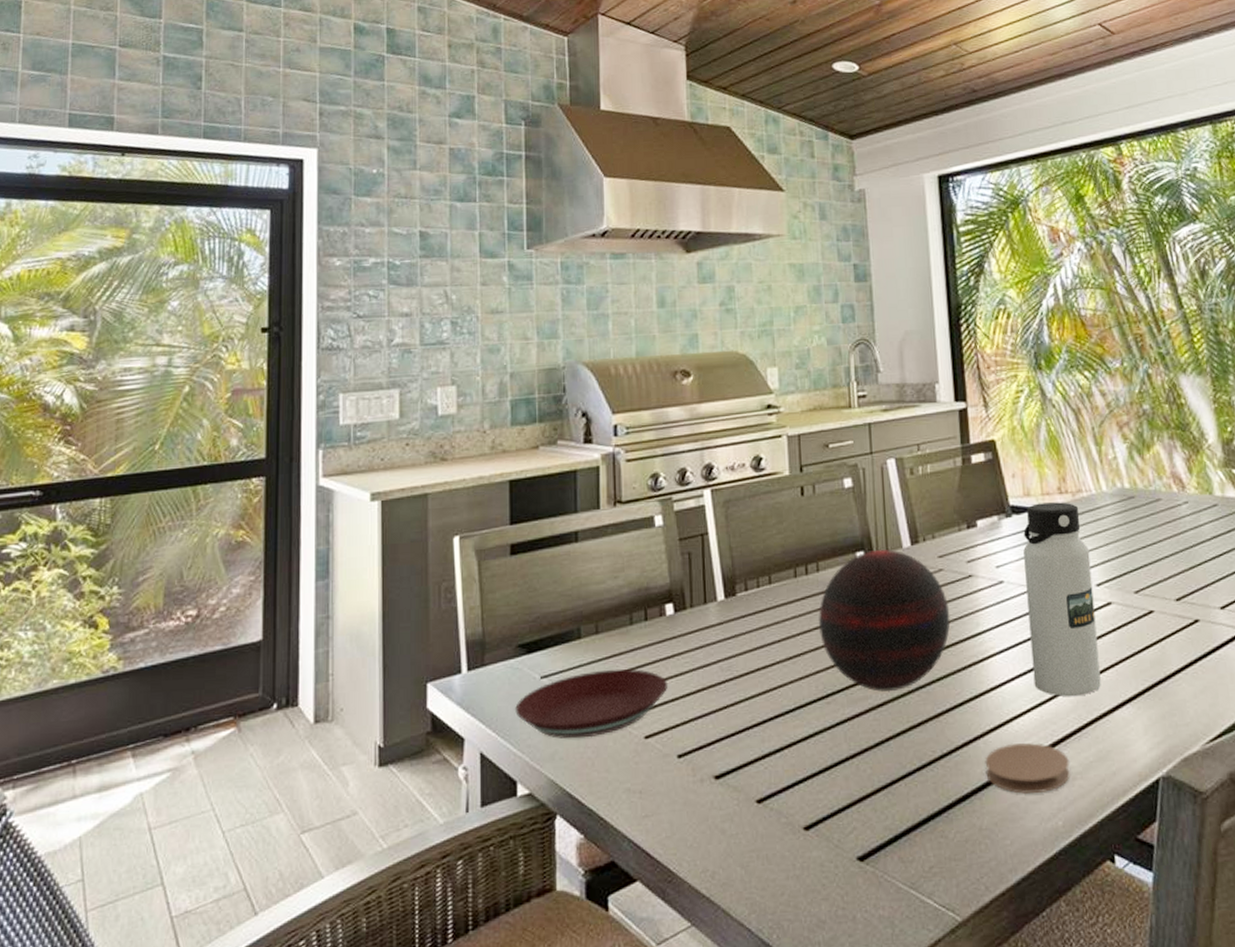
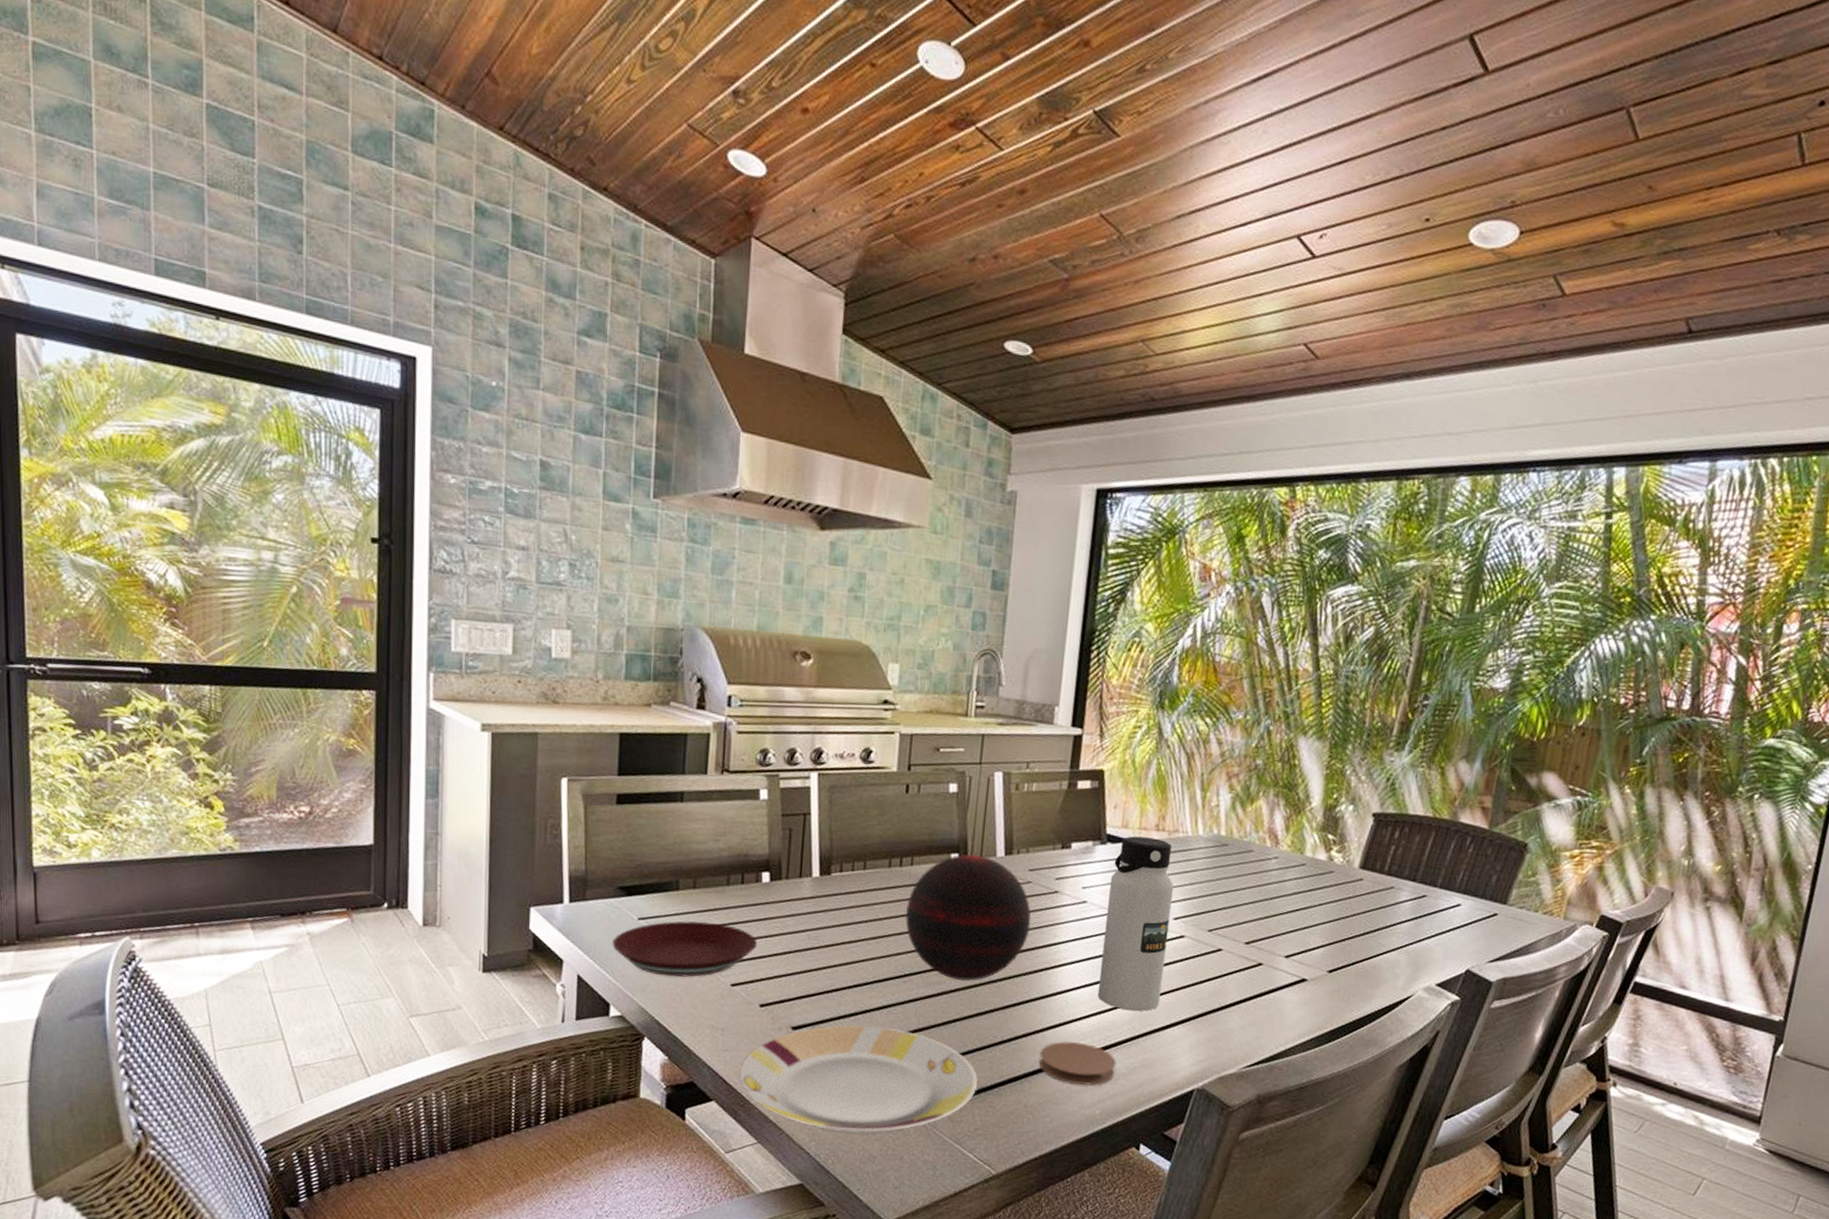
plate: none [664,760,924,898] -> present [740,1025,978,1134]

